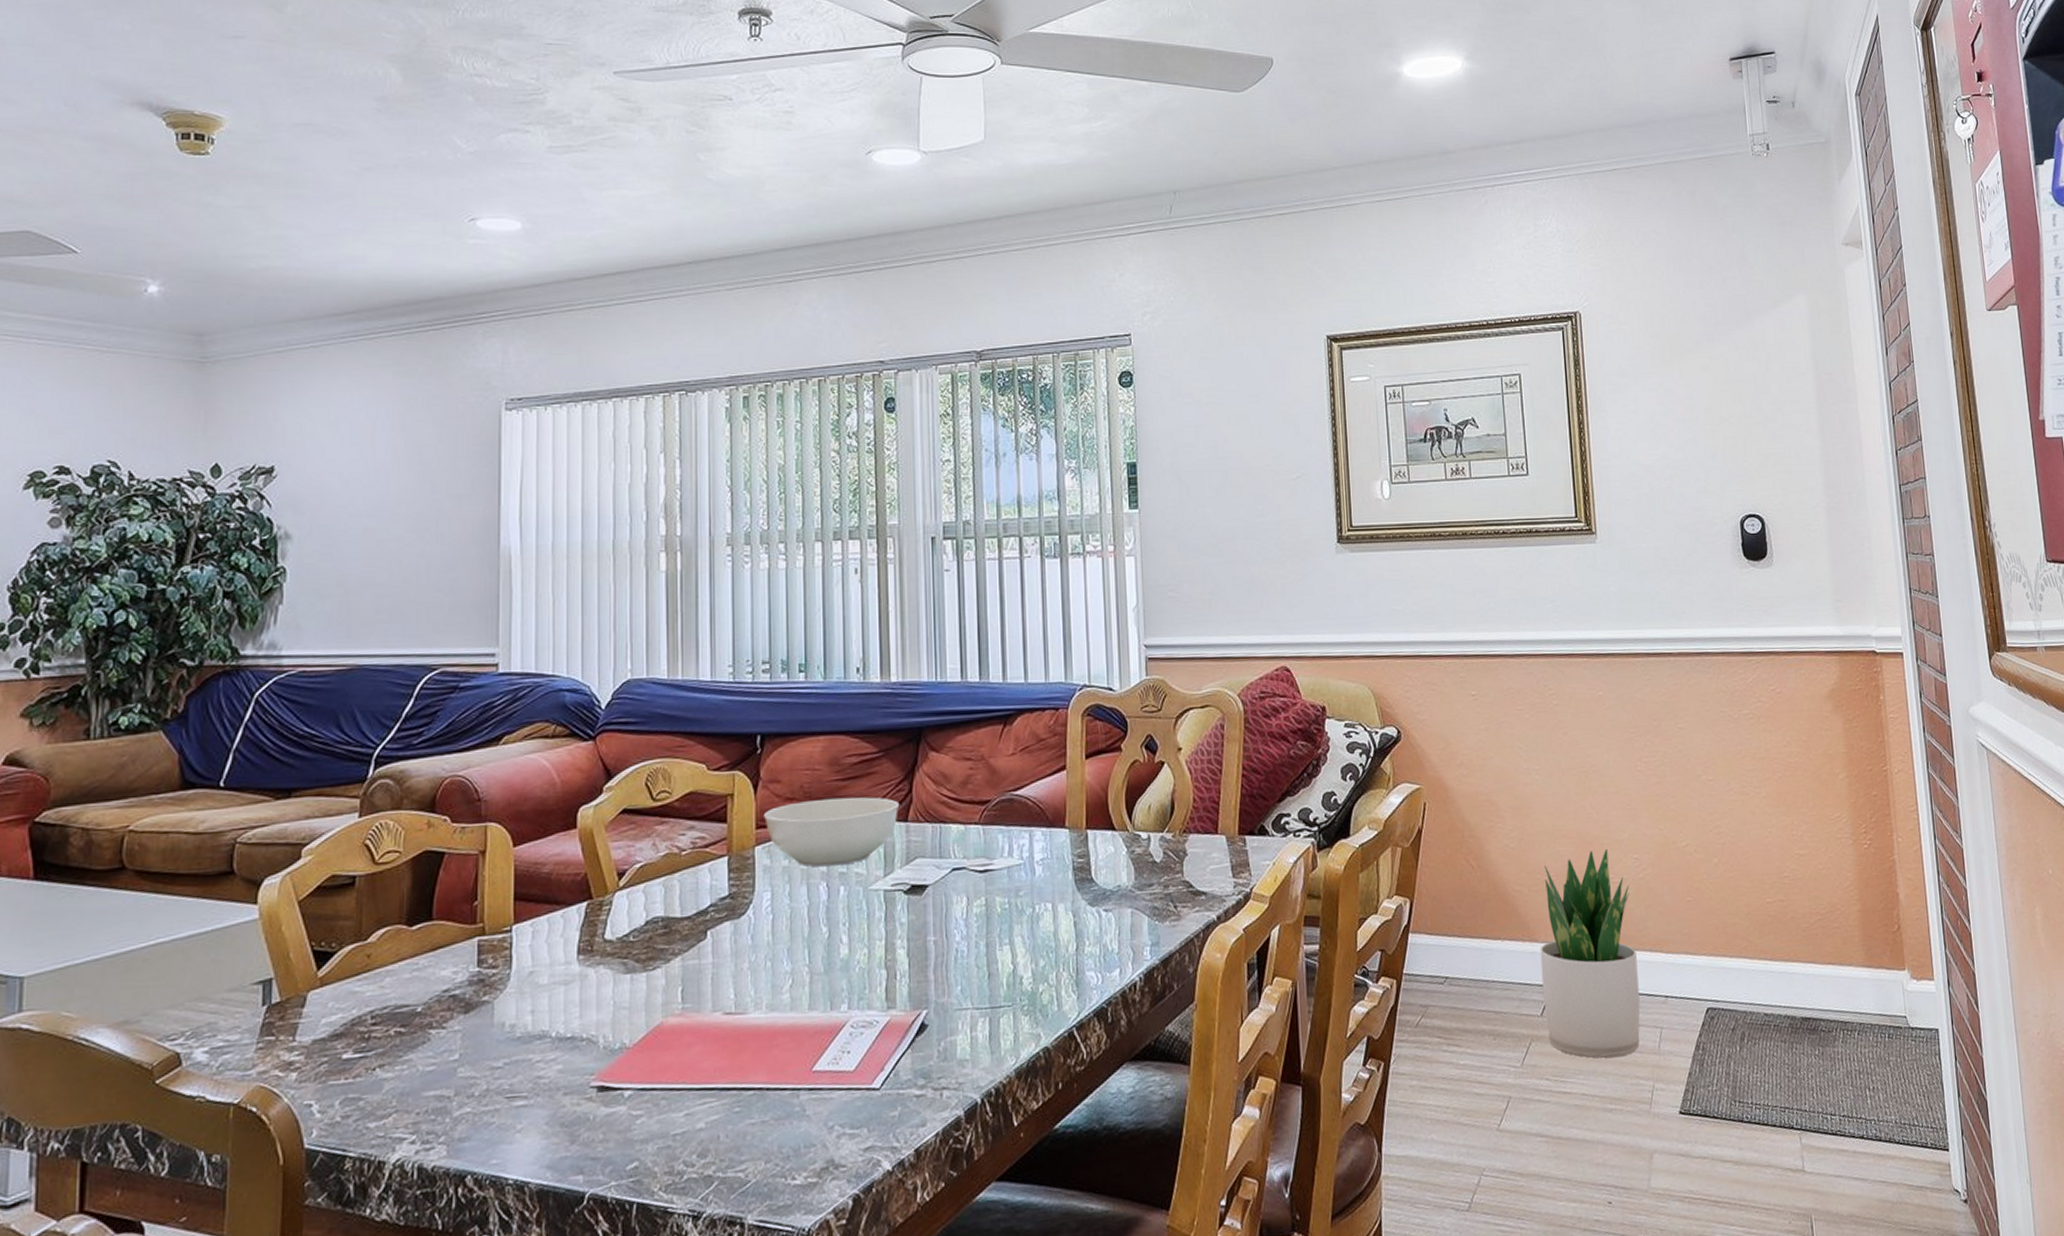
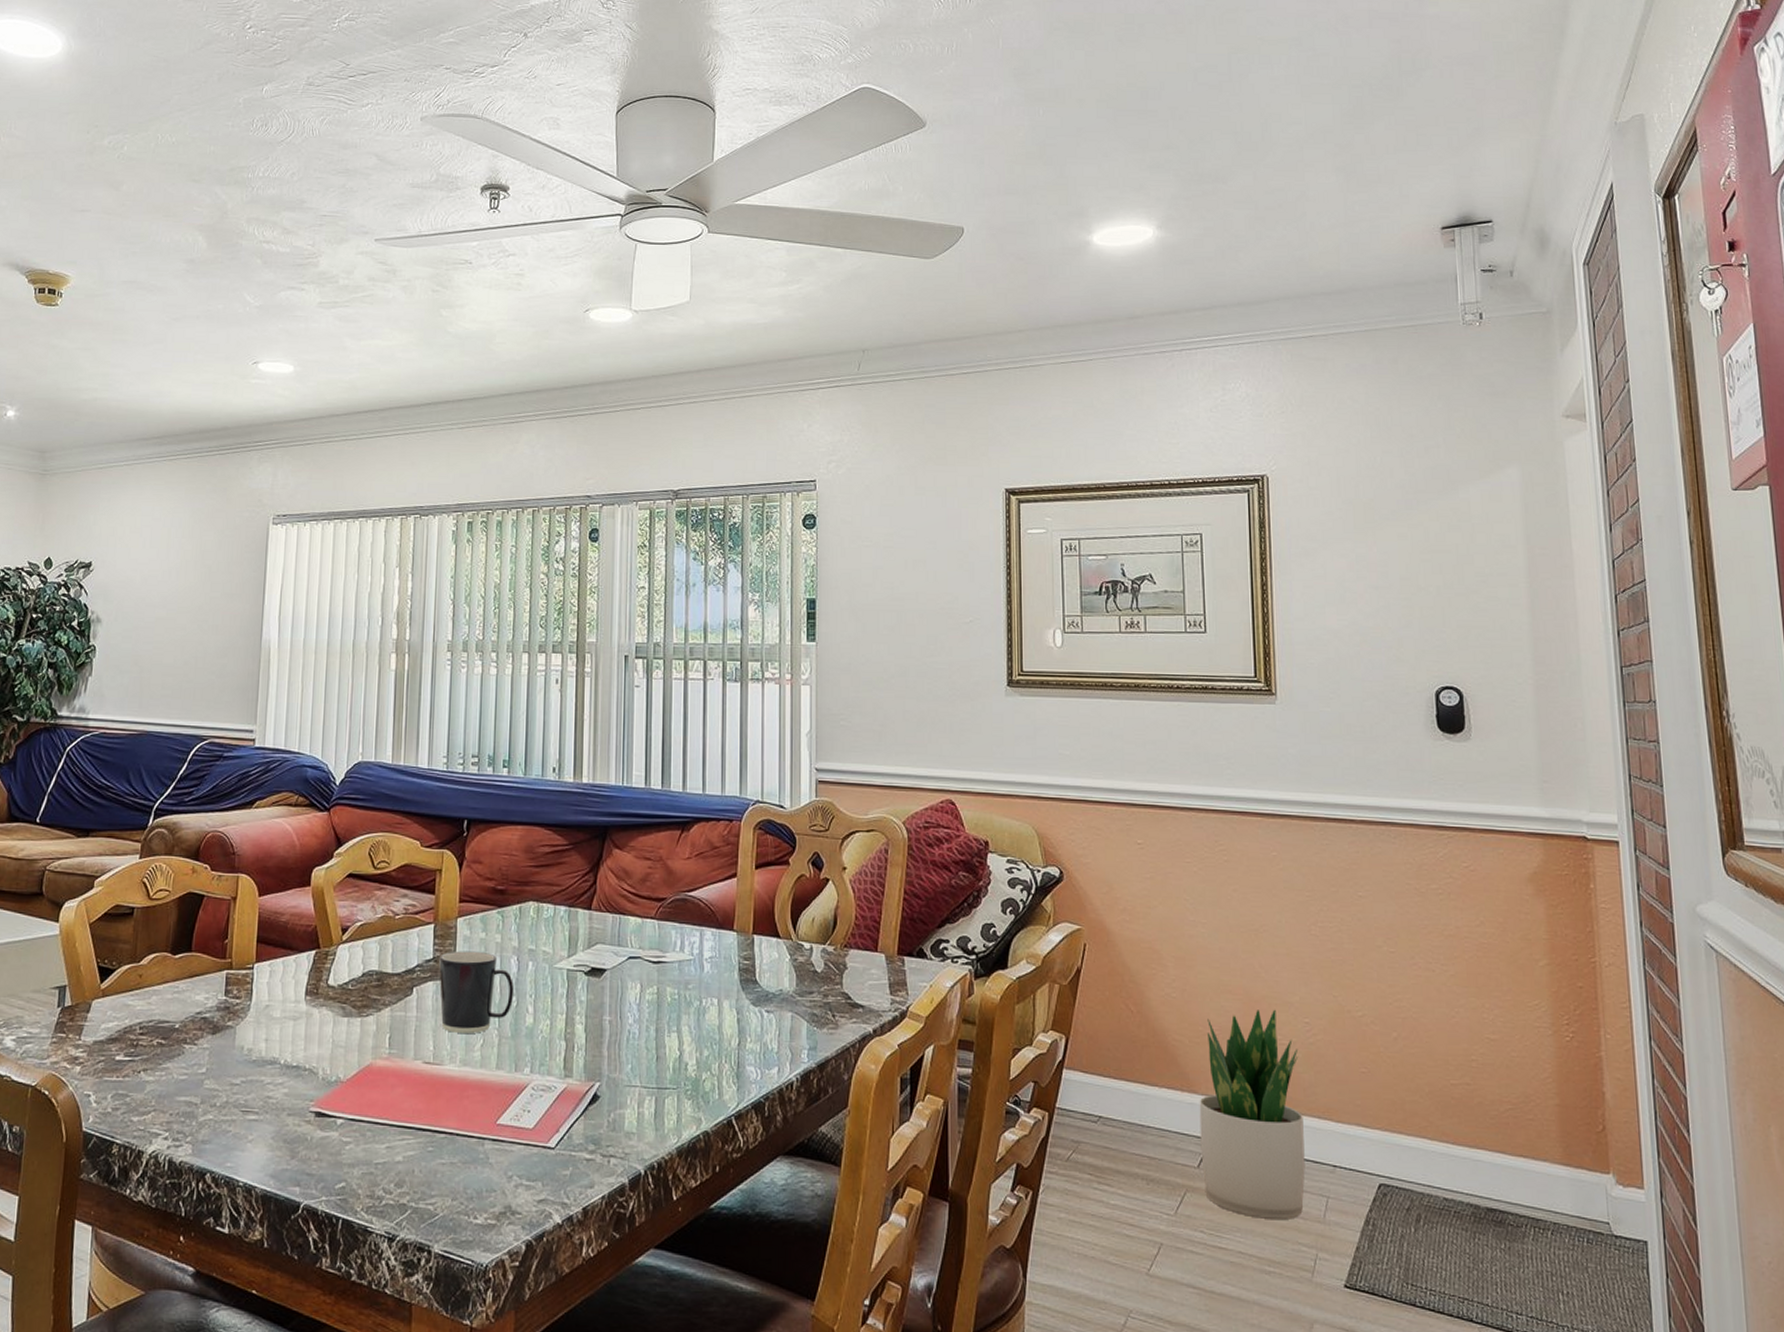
mug: none [736,881,825,976] -> present [439,951,515,1033]
bowl: present [764,797,900,867] -> none [467,882,585,943]

